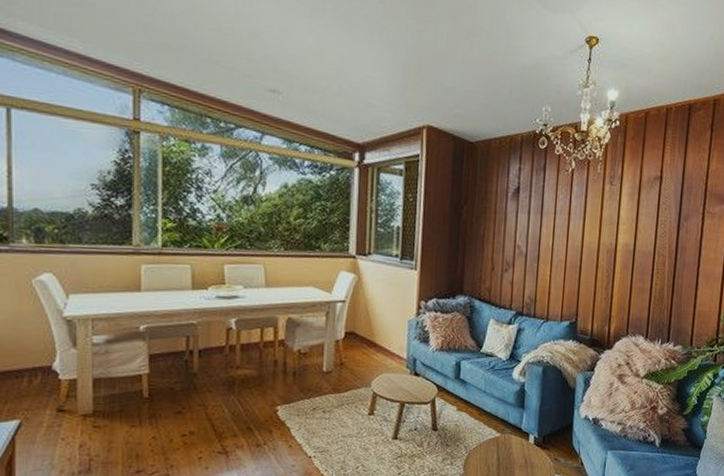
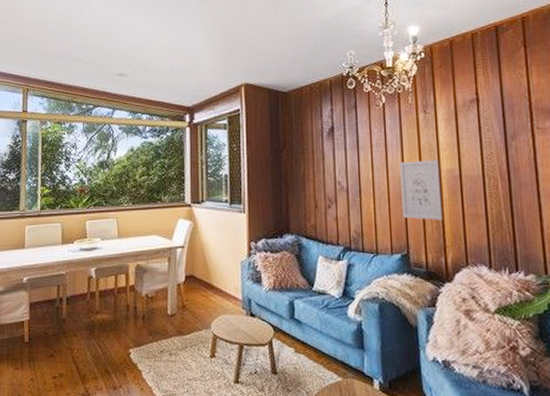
wall art: none [576,231,616,292] -> present [400,159,443,220]

